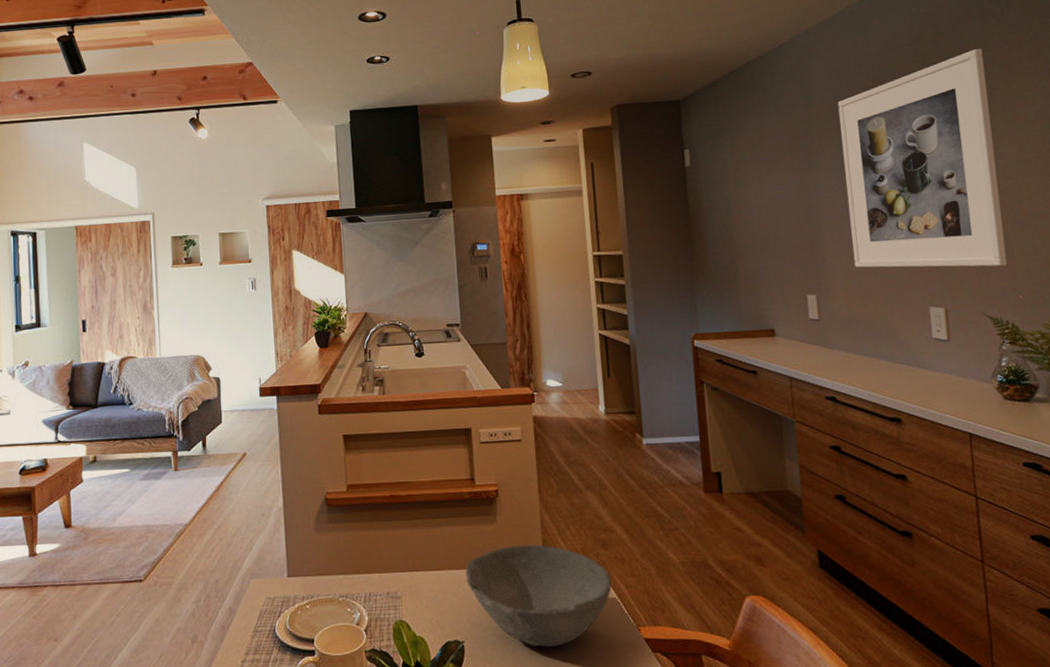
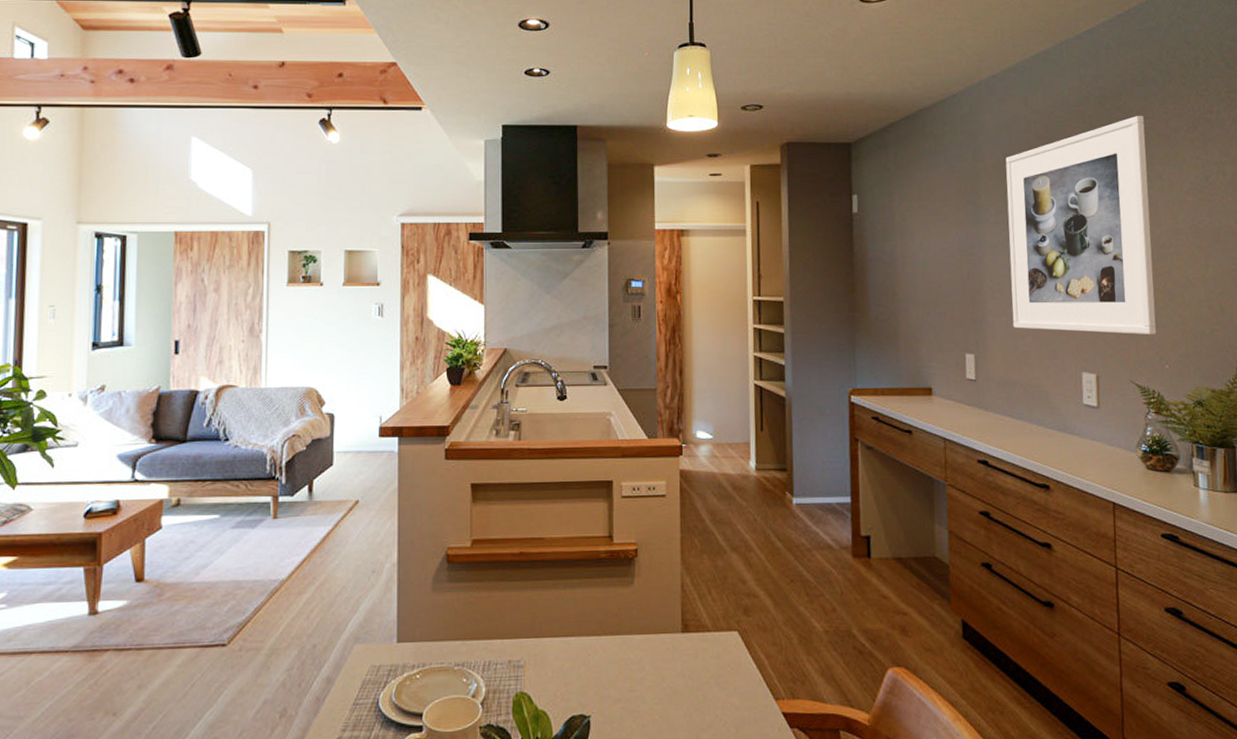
bowl: present [465,544,613,647] -> none [596,609,753,722]

